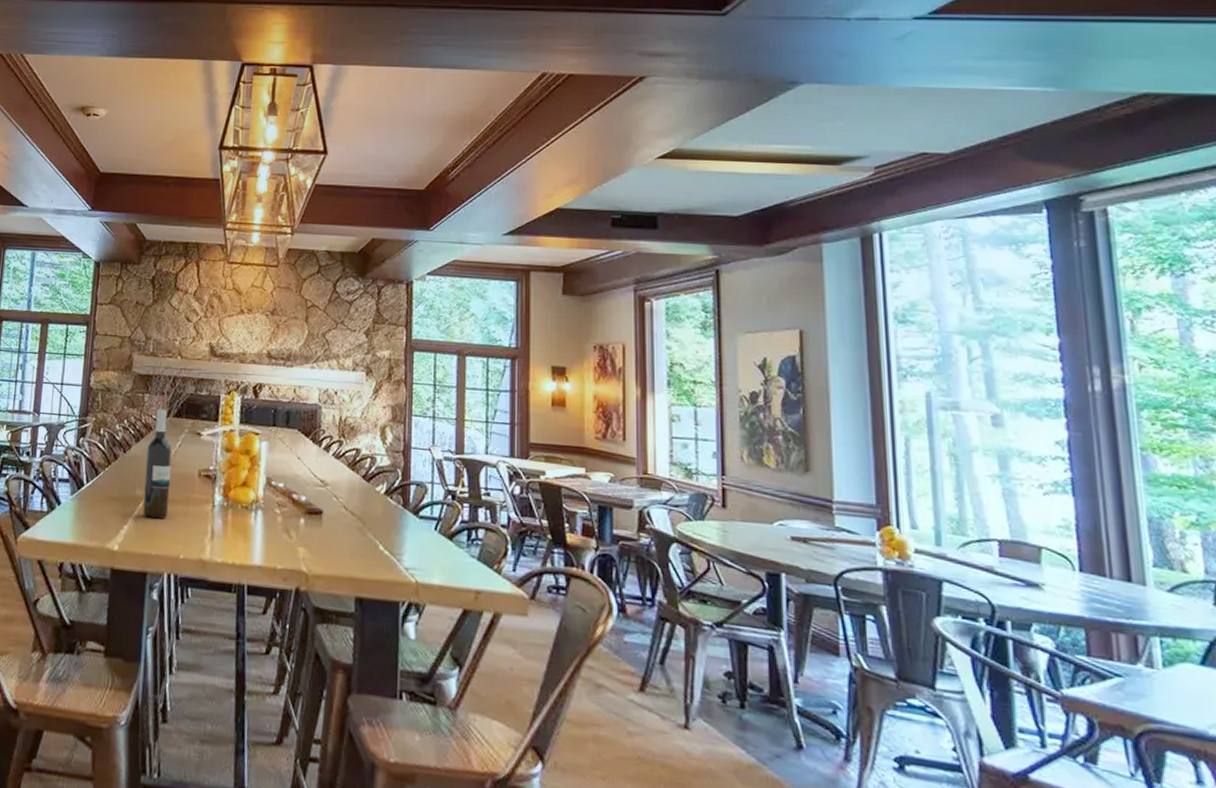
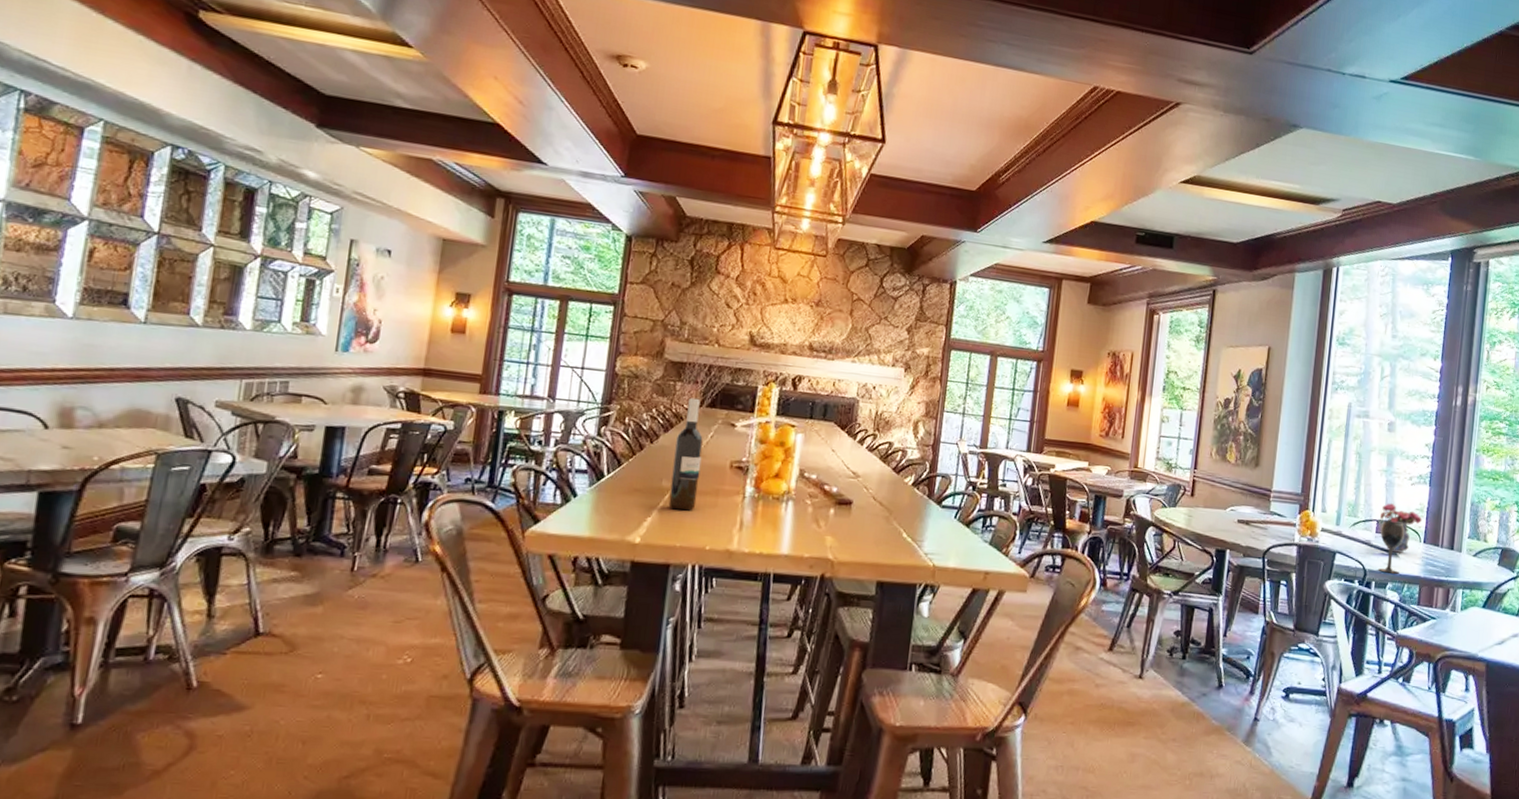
flower arrangement: none [1002,518,1071,584] -> present [1380,503,1423,553]
wine glass: none [1007,540,1048,612] -> present [1378,520,1405,574]

